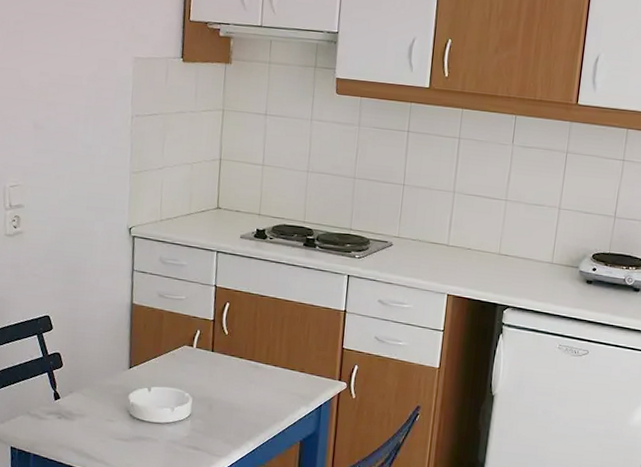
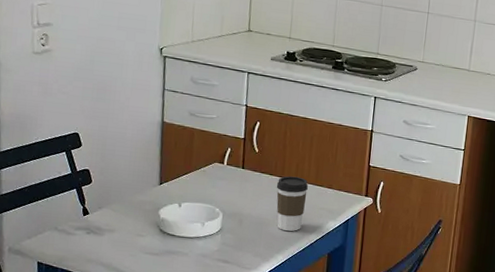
coffee cup: none [246,359,279,418] -> present [276,176,308,232]

